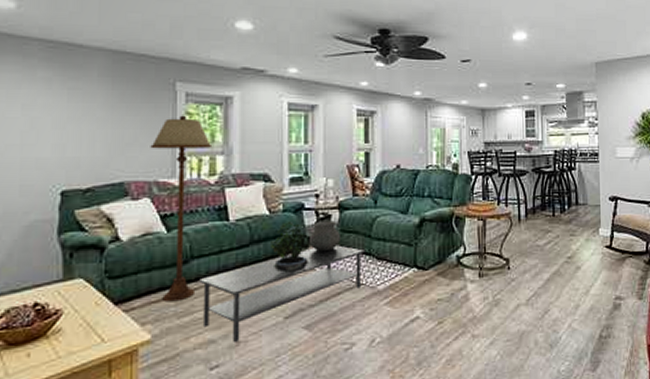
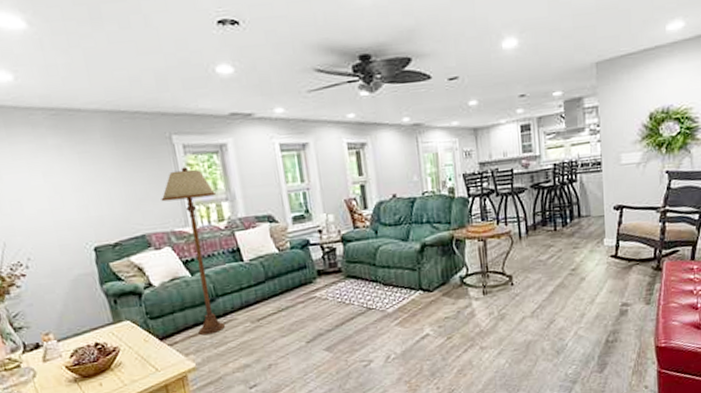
coffee table: present [199,245,365,342] -> none [227,275,372,365]
potted plant: present [271,220,310,271] -> none [284,256,321,302]
ceramic pot: present [308,220,340,252] -> none [318,253,347,283]

